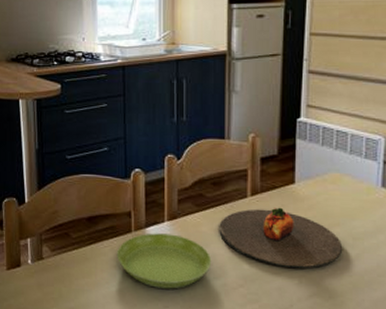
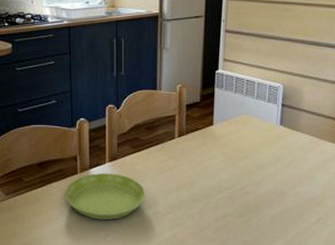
plate: present [219,207,342,269] -> none [152,145,249,195]

